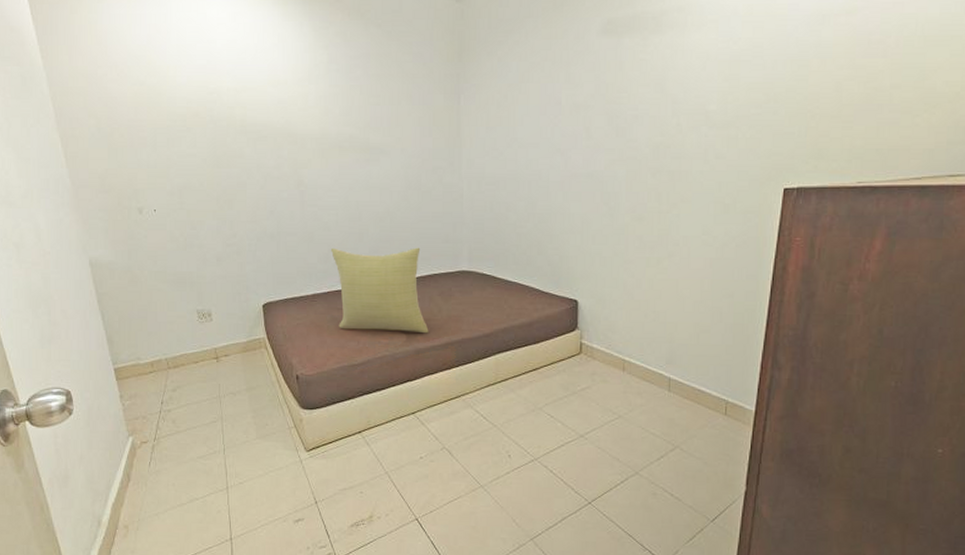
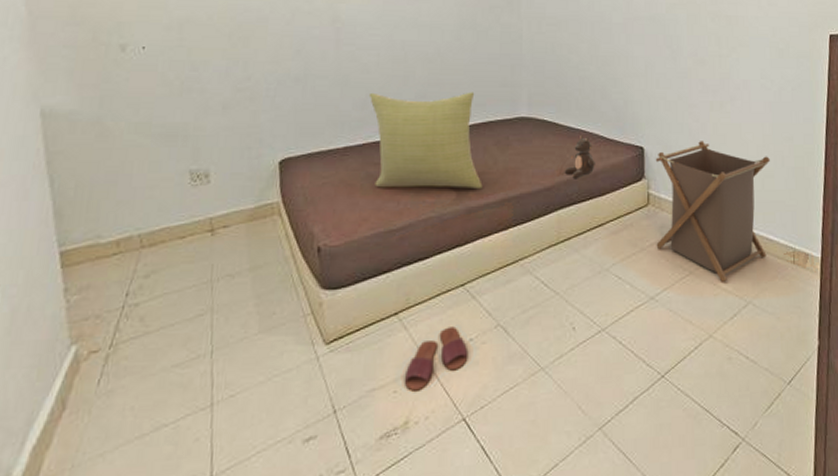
slippers: none [369,446,419,494] -> present [405,326,469,391]
teddy bear: none [501,287,531,328] -> present [564,134,595,179]
laundry basket: none [587,296,707,427] -> present [655,141,770,282]

